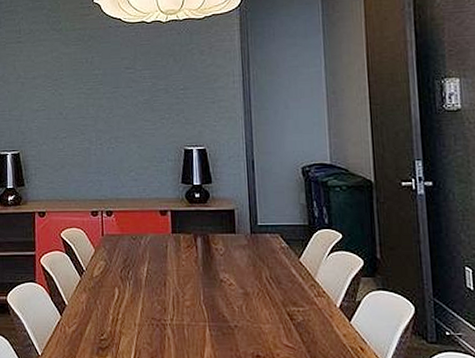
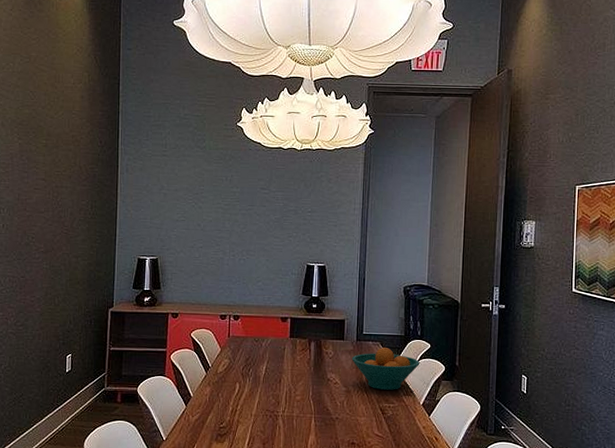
fruit bowl: none [246,240,332,291] -> present [351,348,420,390]

